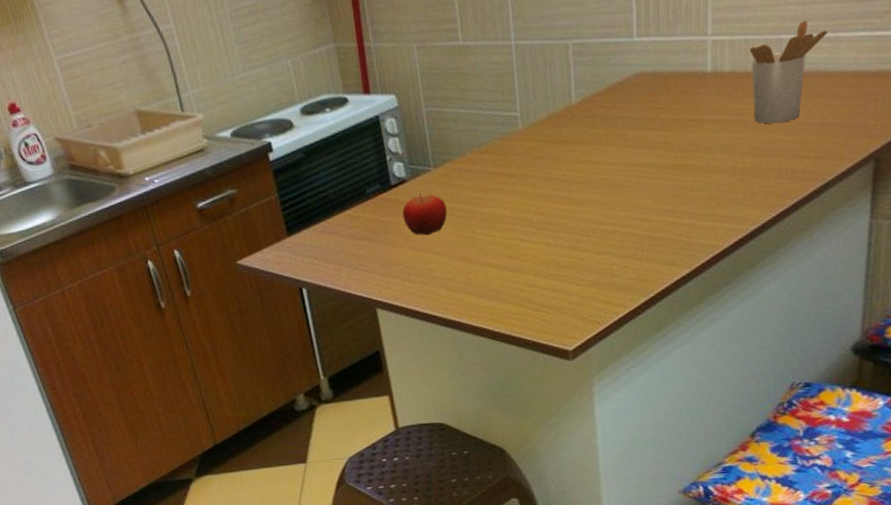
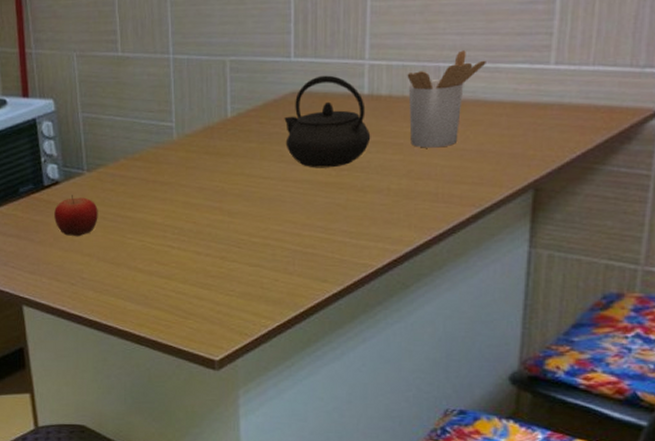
kettle: none [629,53,715,151] -> present [284,75,371,168]

